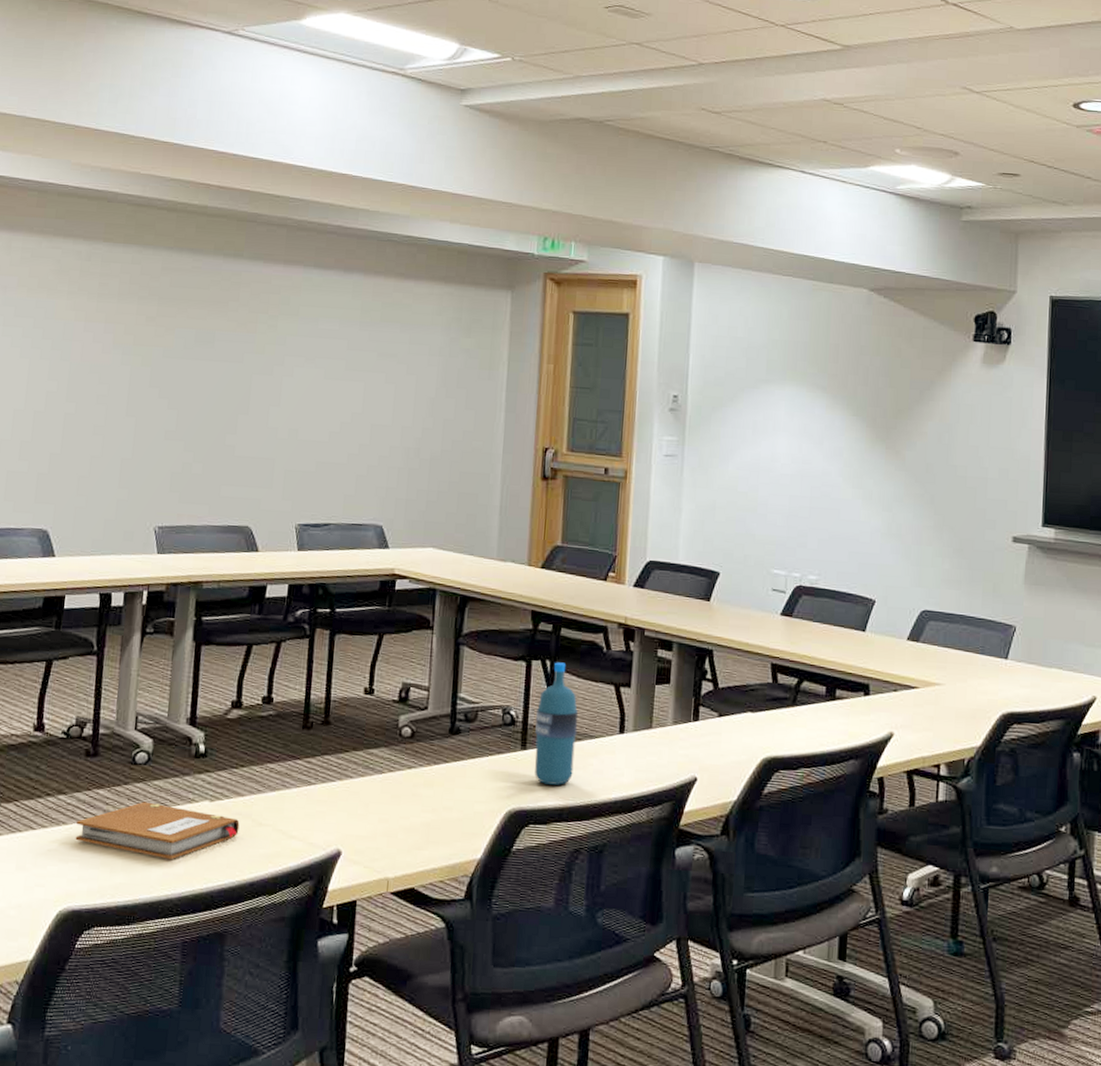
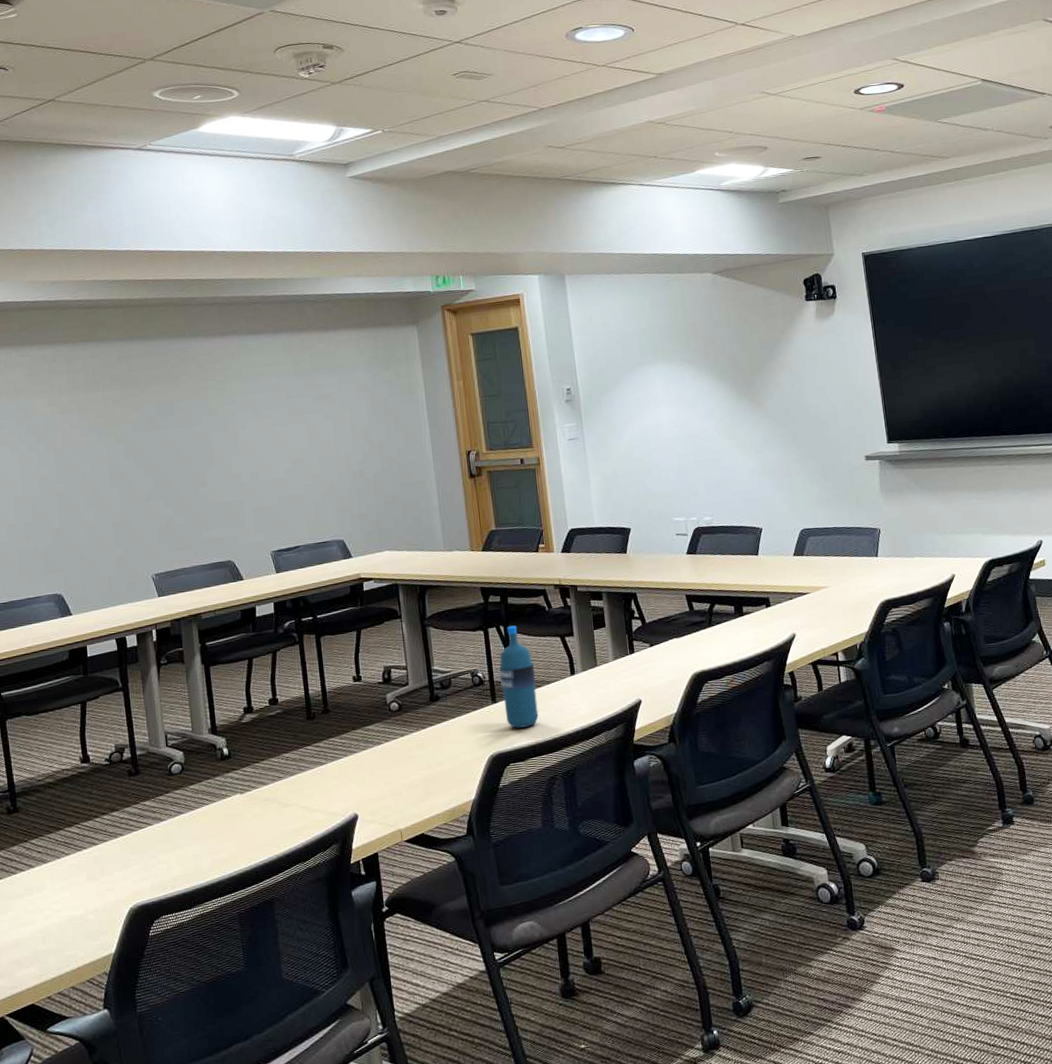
notebook: present [75,801,240,859] -> none [131,804,269,849]

